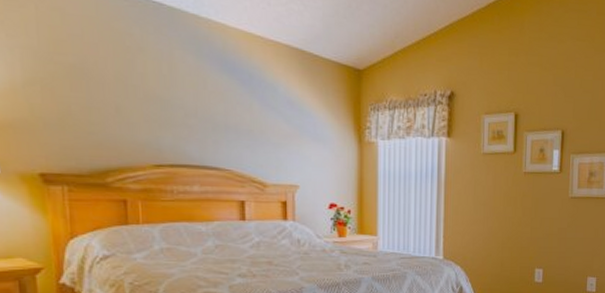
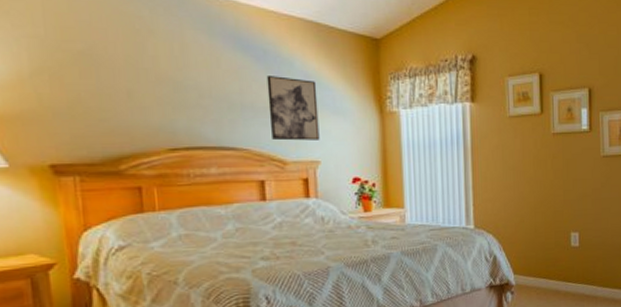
wall art: none [251,100,300,165] -> present [266,76,320,141]

